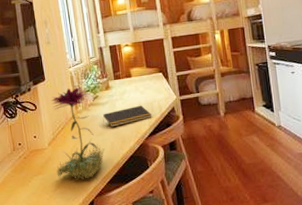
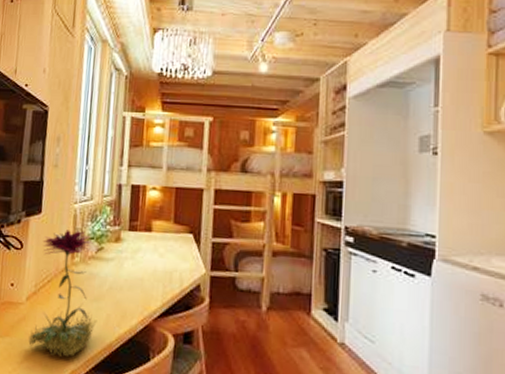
notepad: present [102,105,152,128] -> none [102,271,169,295]

